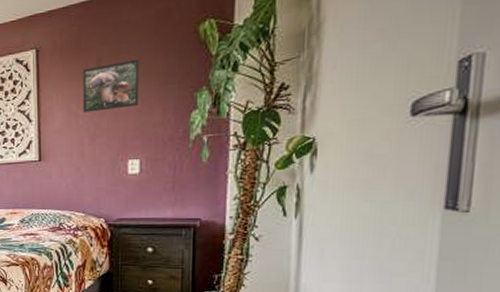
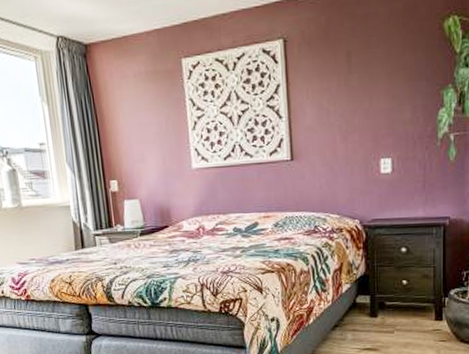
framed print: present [83,59,139,113] -> none [333,54,389,109]

